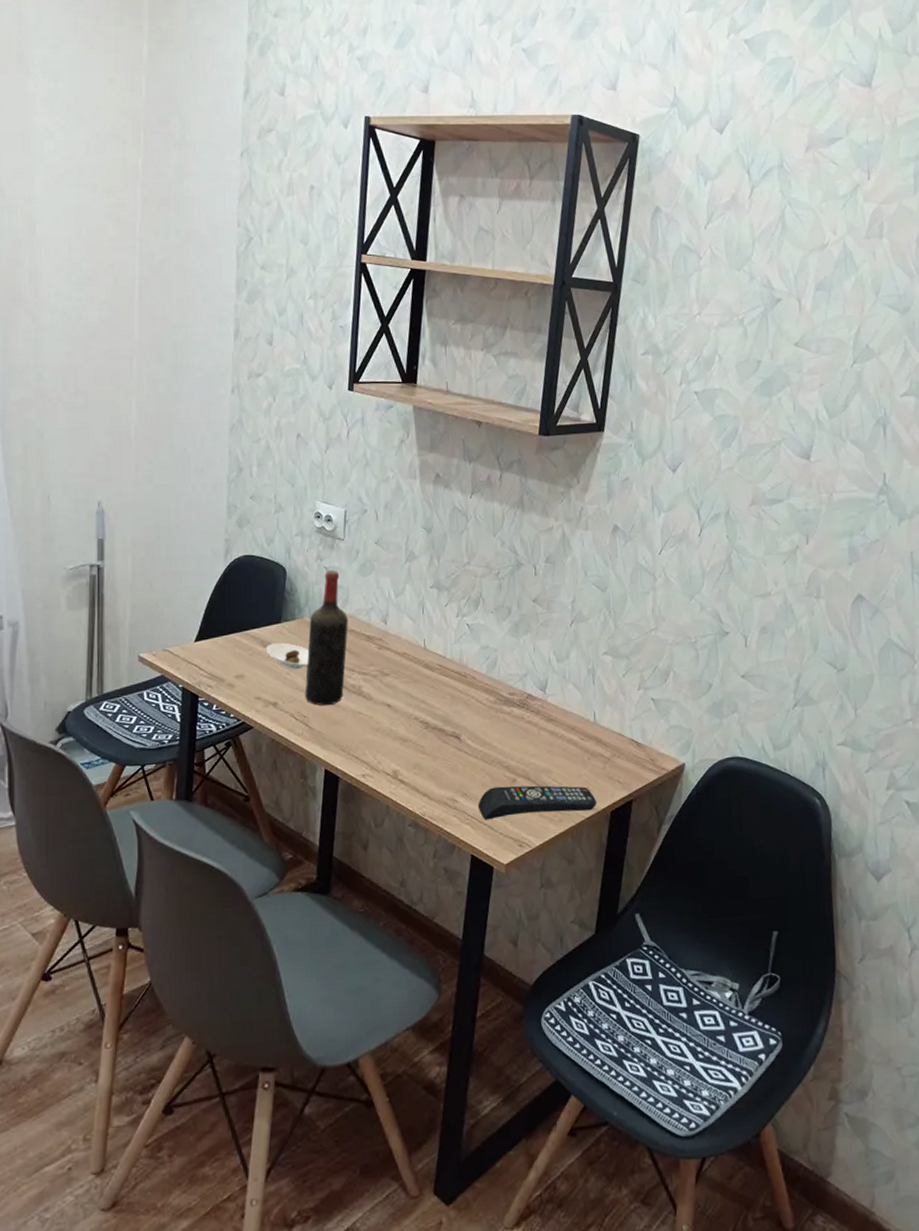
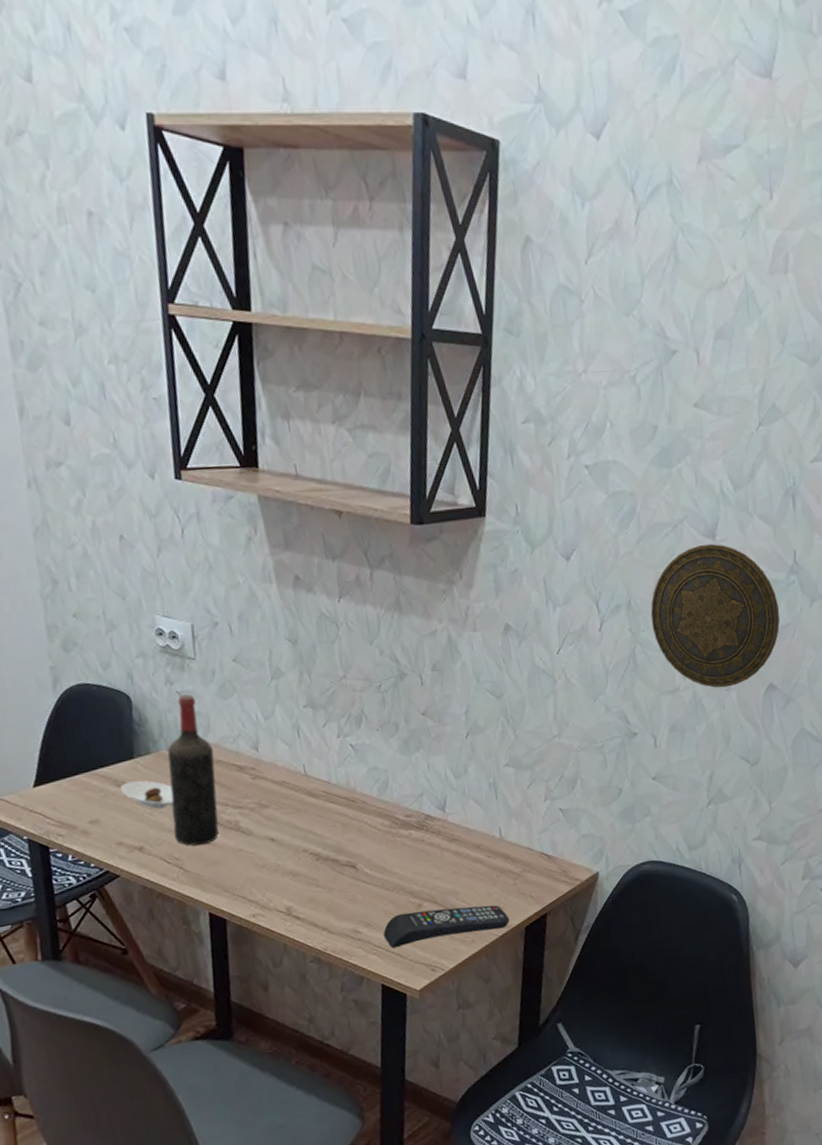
decorative plate: none [747,464,869,596] -> present [650,544,780,688]

